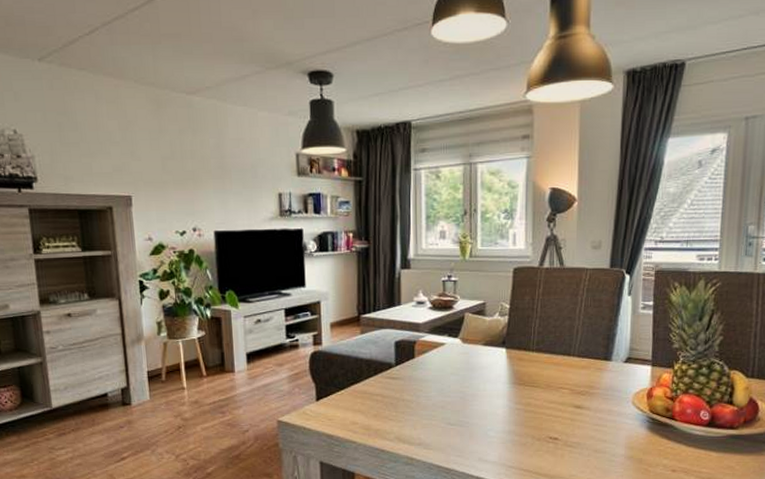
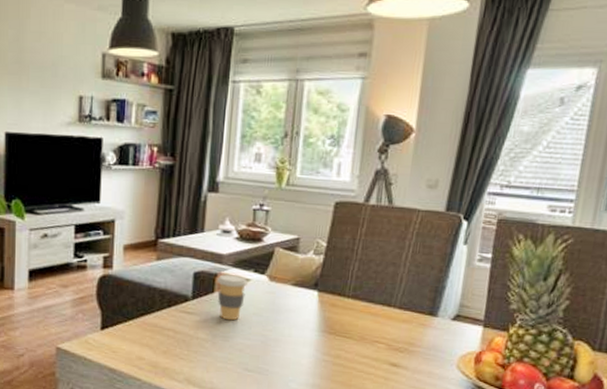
coffee cup: none [416,339,443,382] -> present [217,274,248,321]

